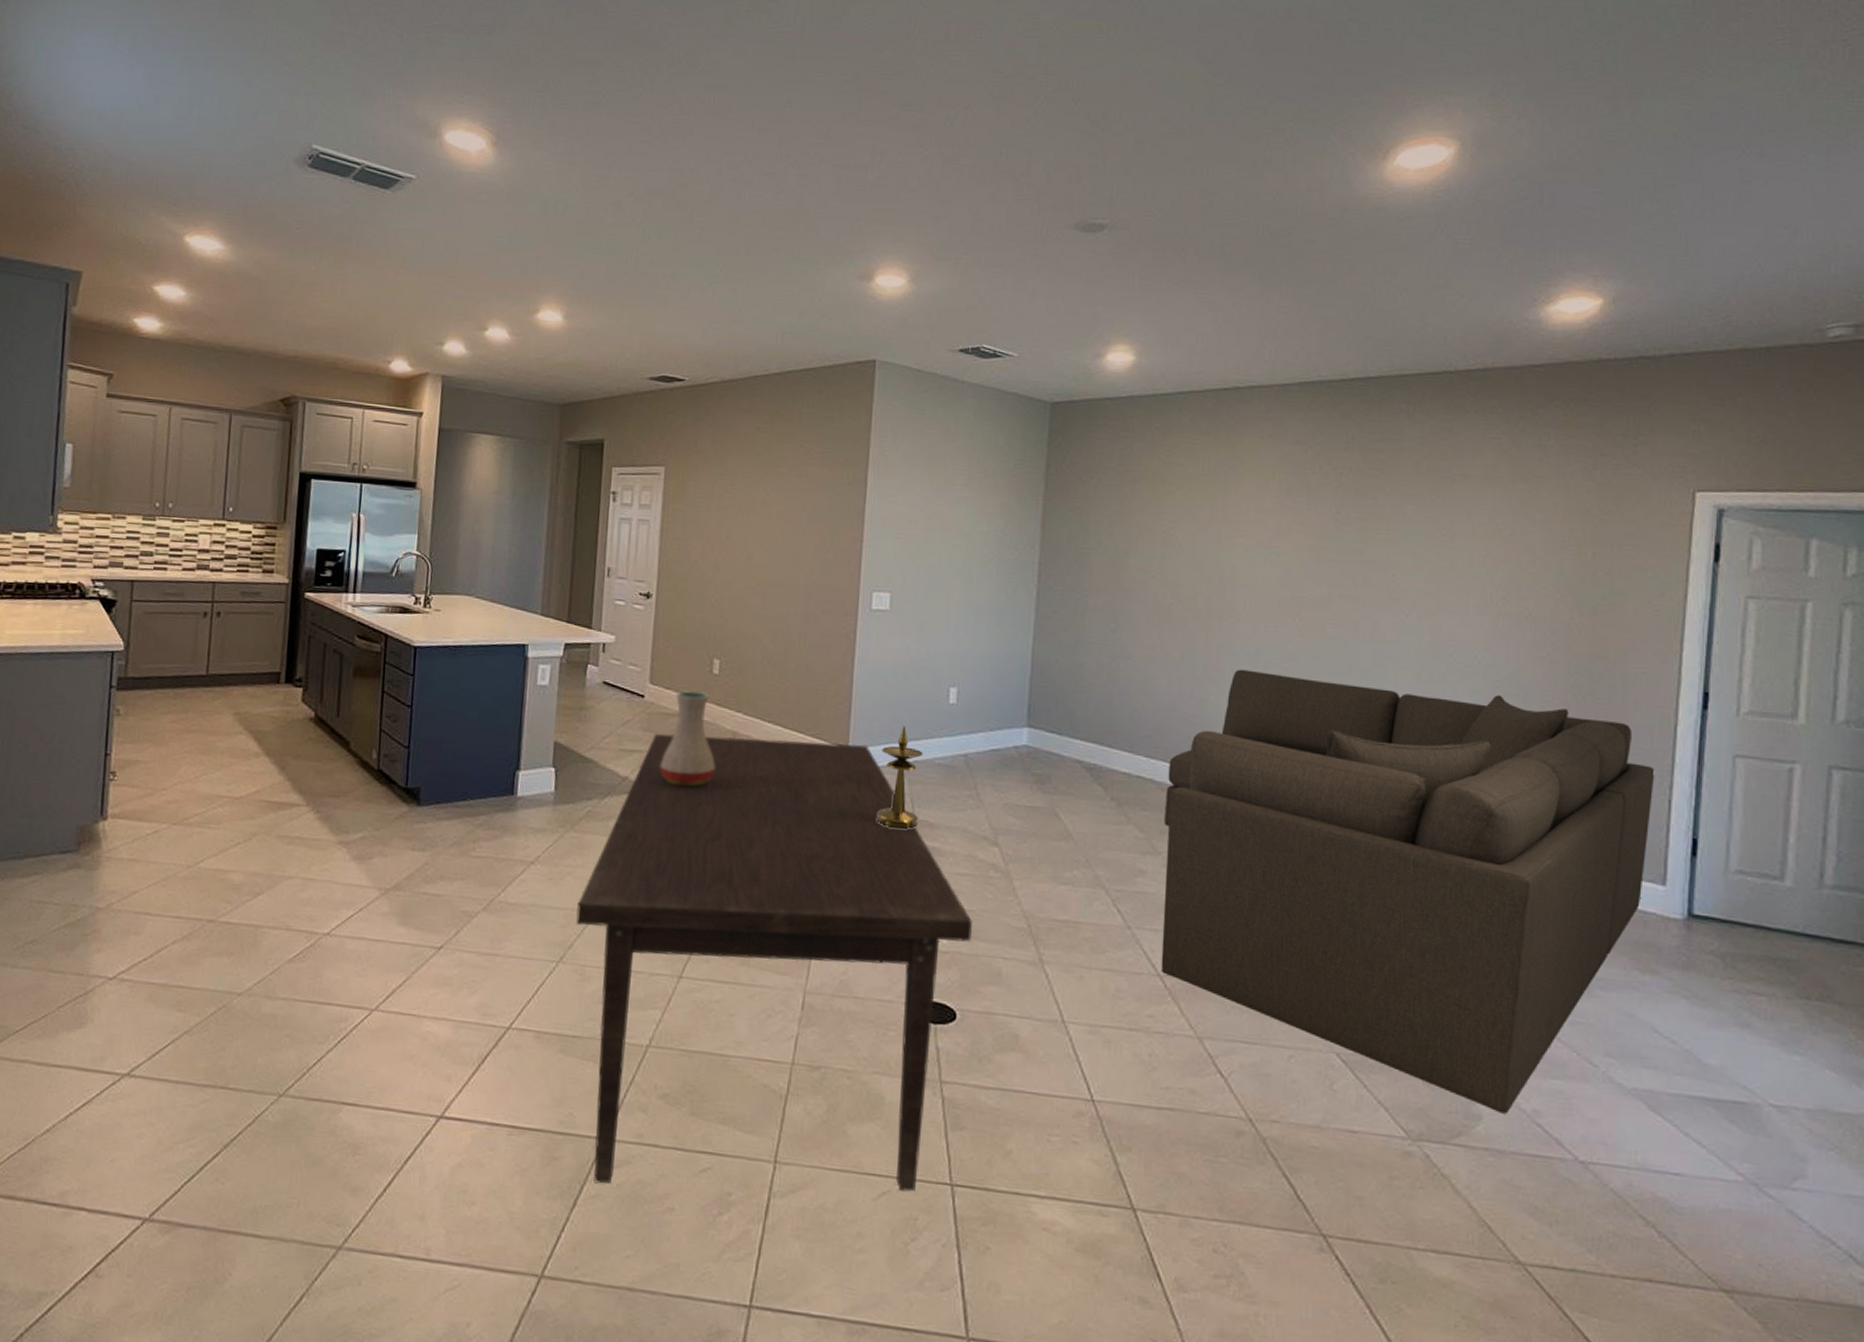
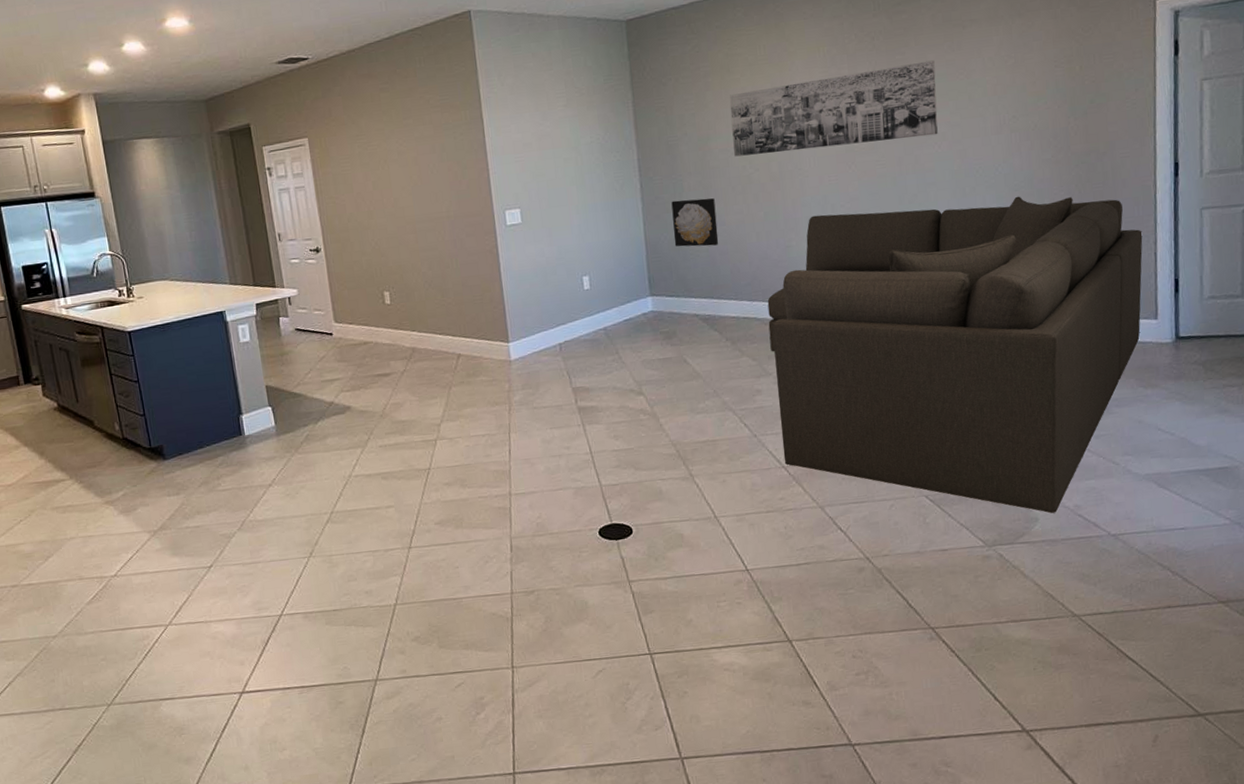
dining table: present [576,733,973,1192] -> none [314,336,635,714]
vase: present [659,690,715,787] -> none [357,320,403,400]
candlestick: present [877,726,924,829] -> none [536,315,576,398]
wall art: none [1066,618,1123,682] -> present [671,198,719,247]
wall art: none [1155,508,1413,602] -> present [729,60,938,157]

